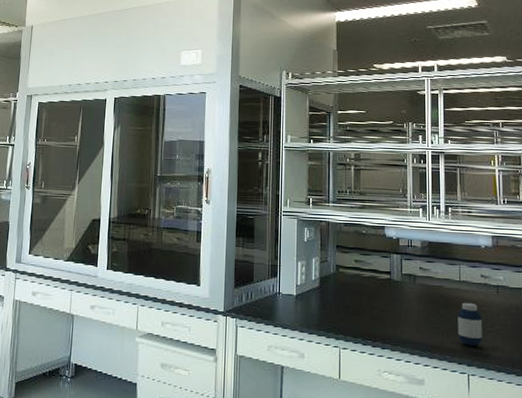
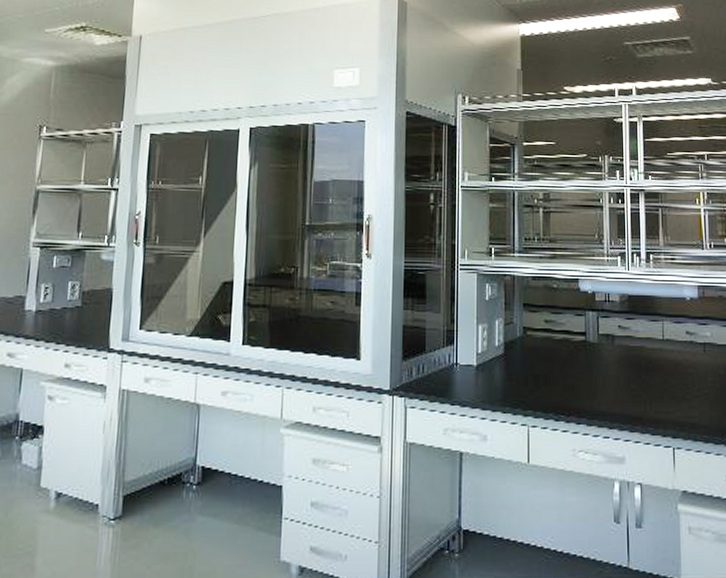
medicine bottle: present [458,302,482,346] -> none [661,364,688,415]

